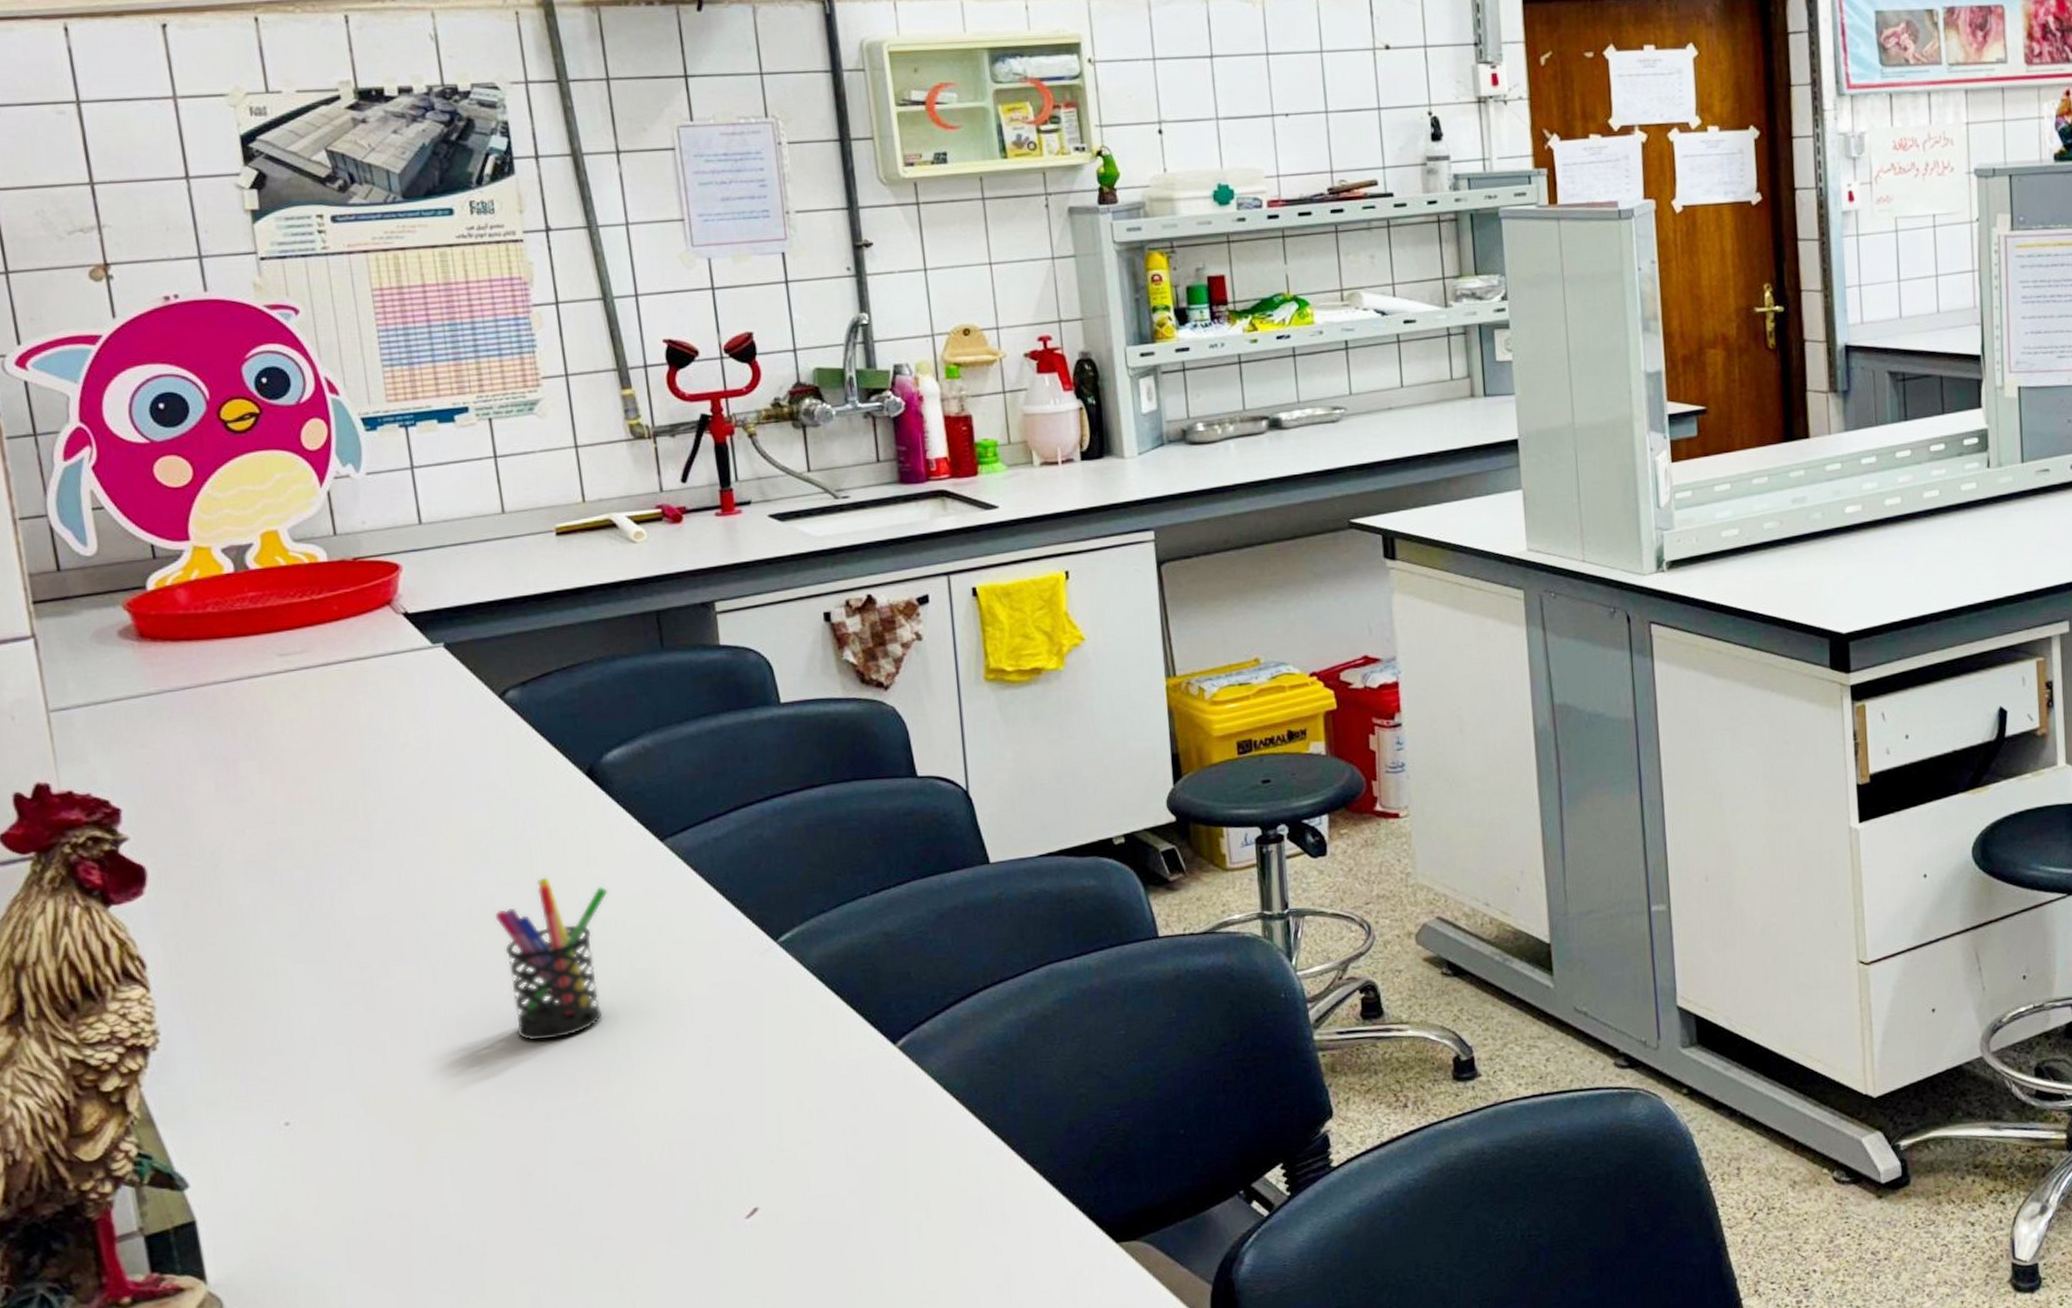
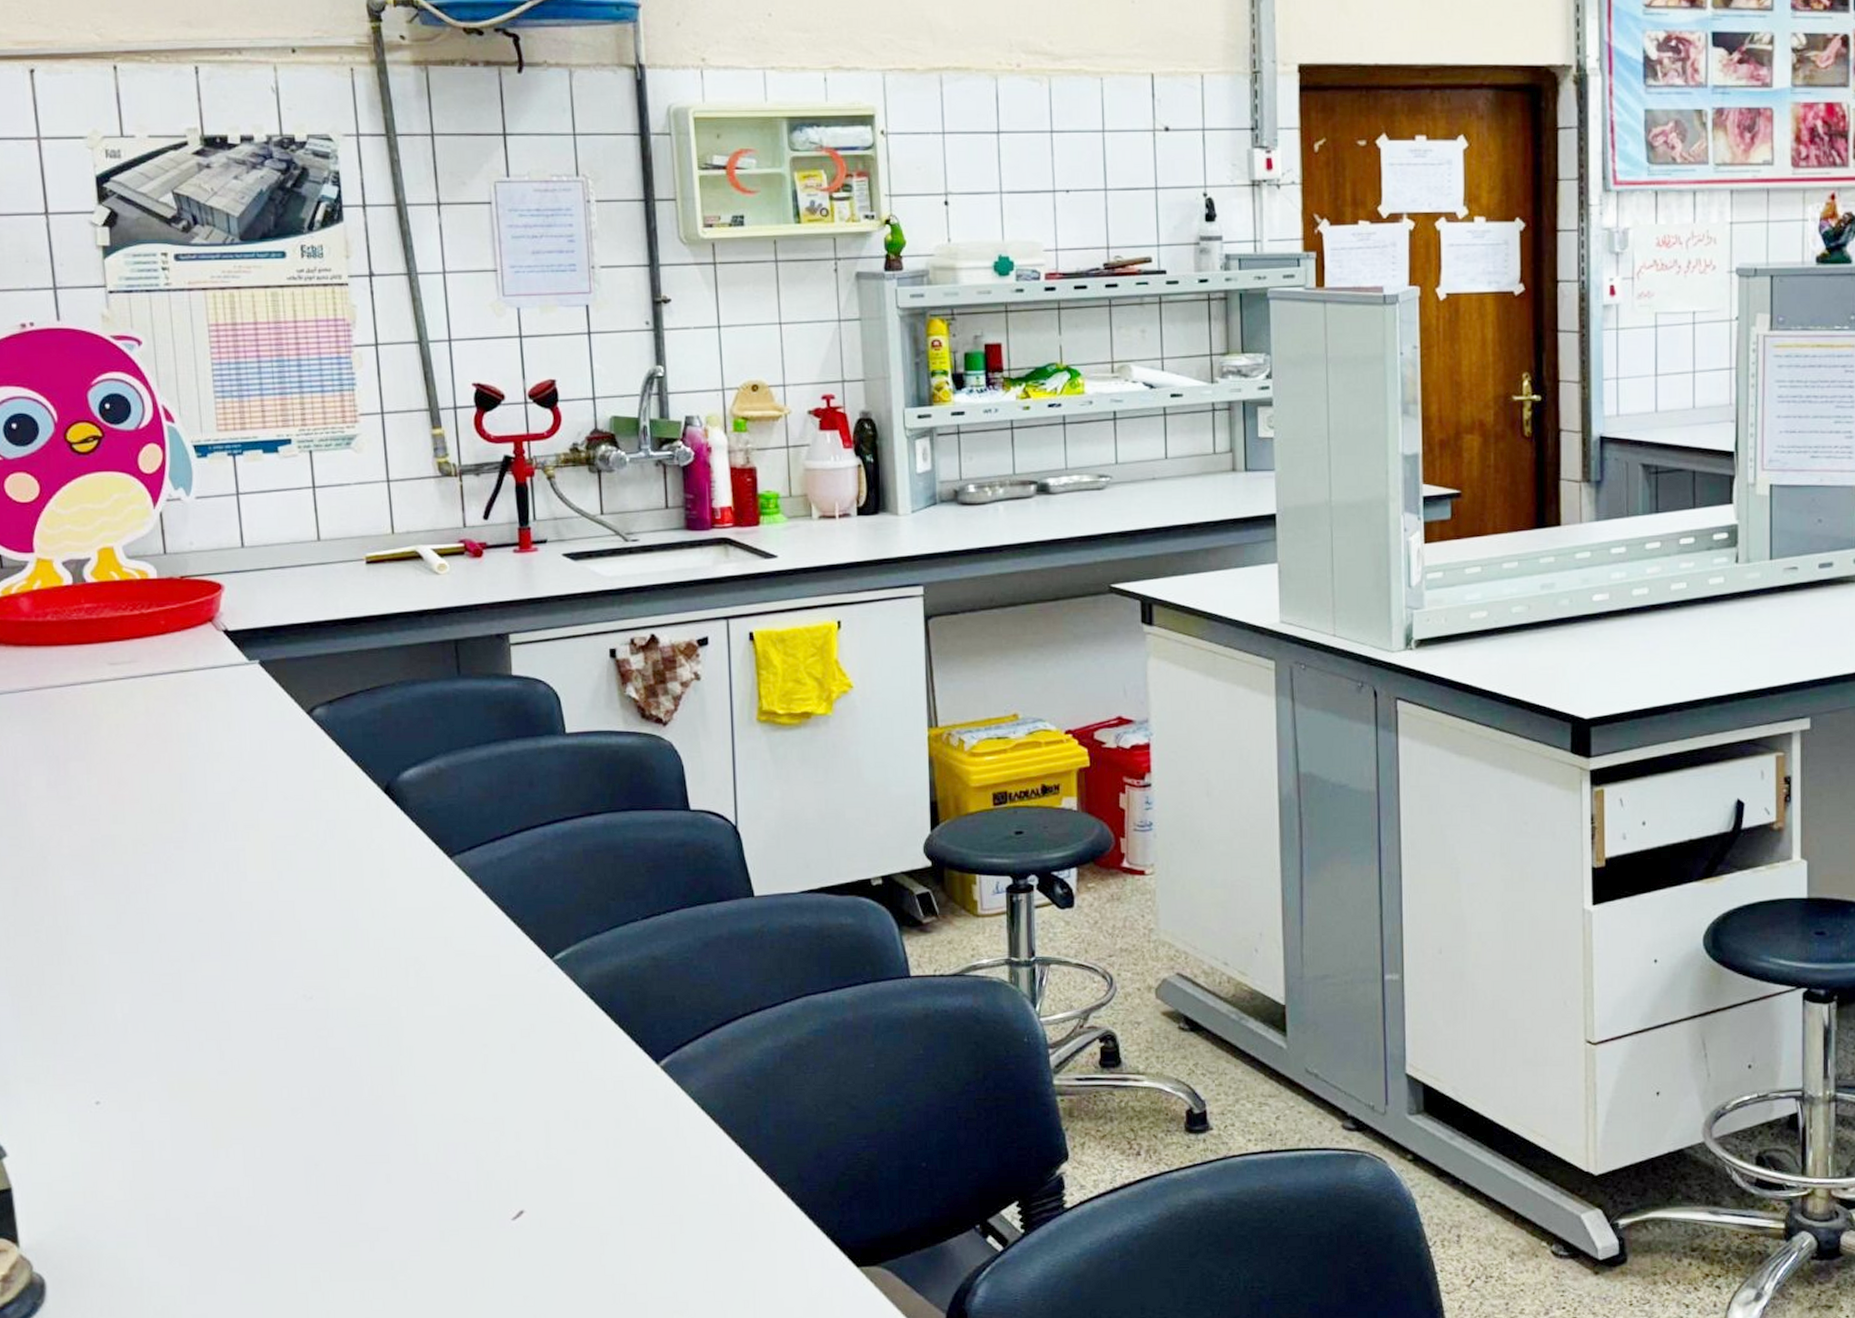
pen holder: present [495,877,609,1041] -> none [294,885,399,1039]

